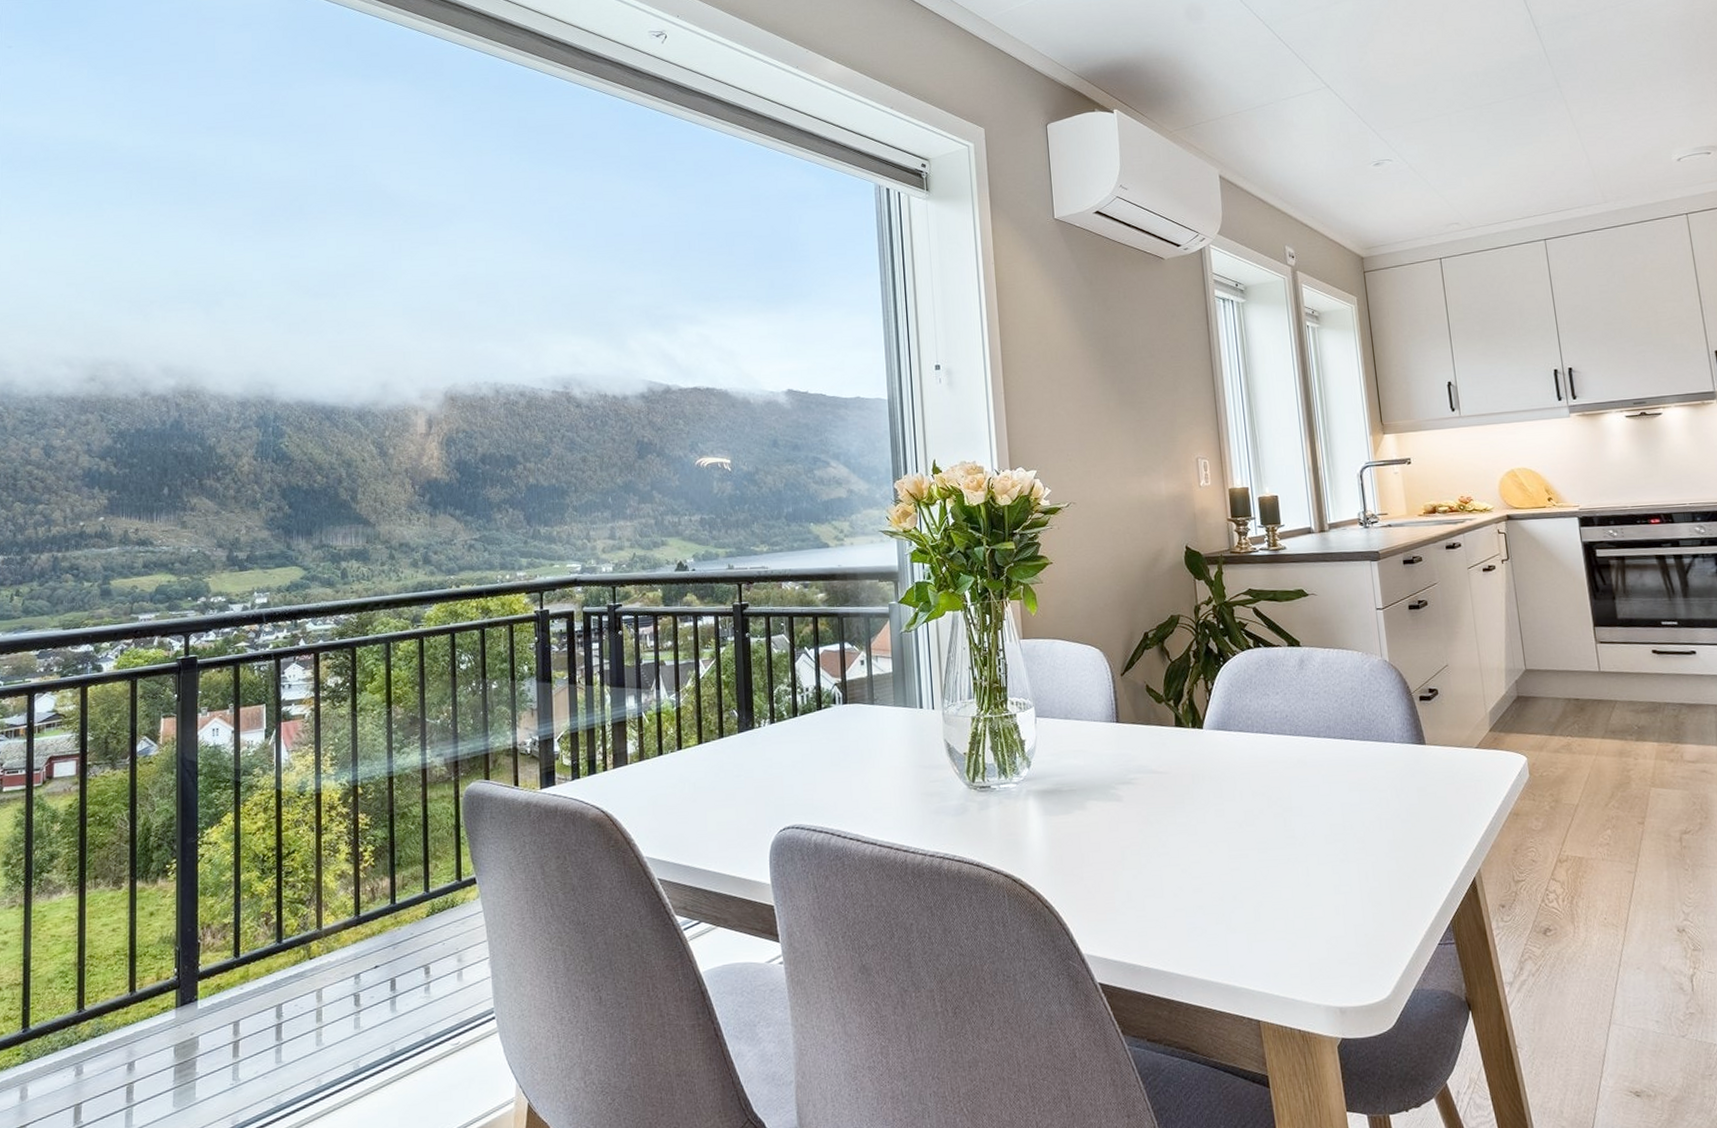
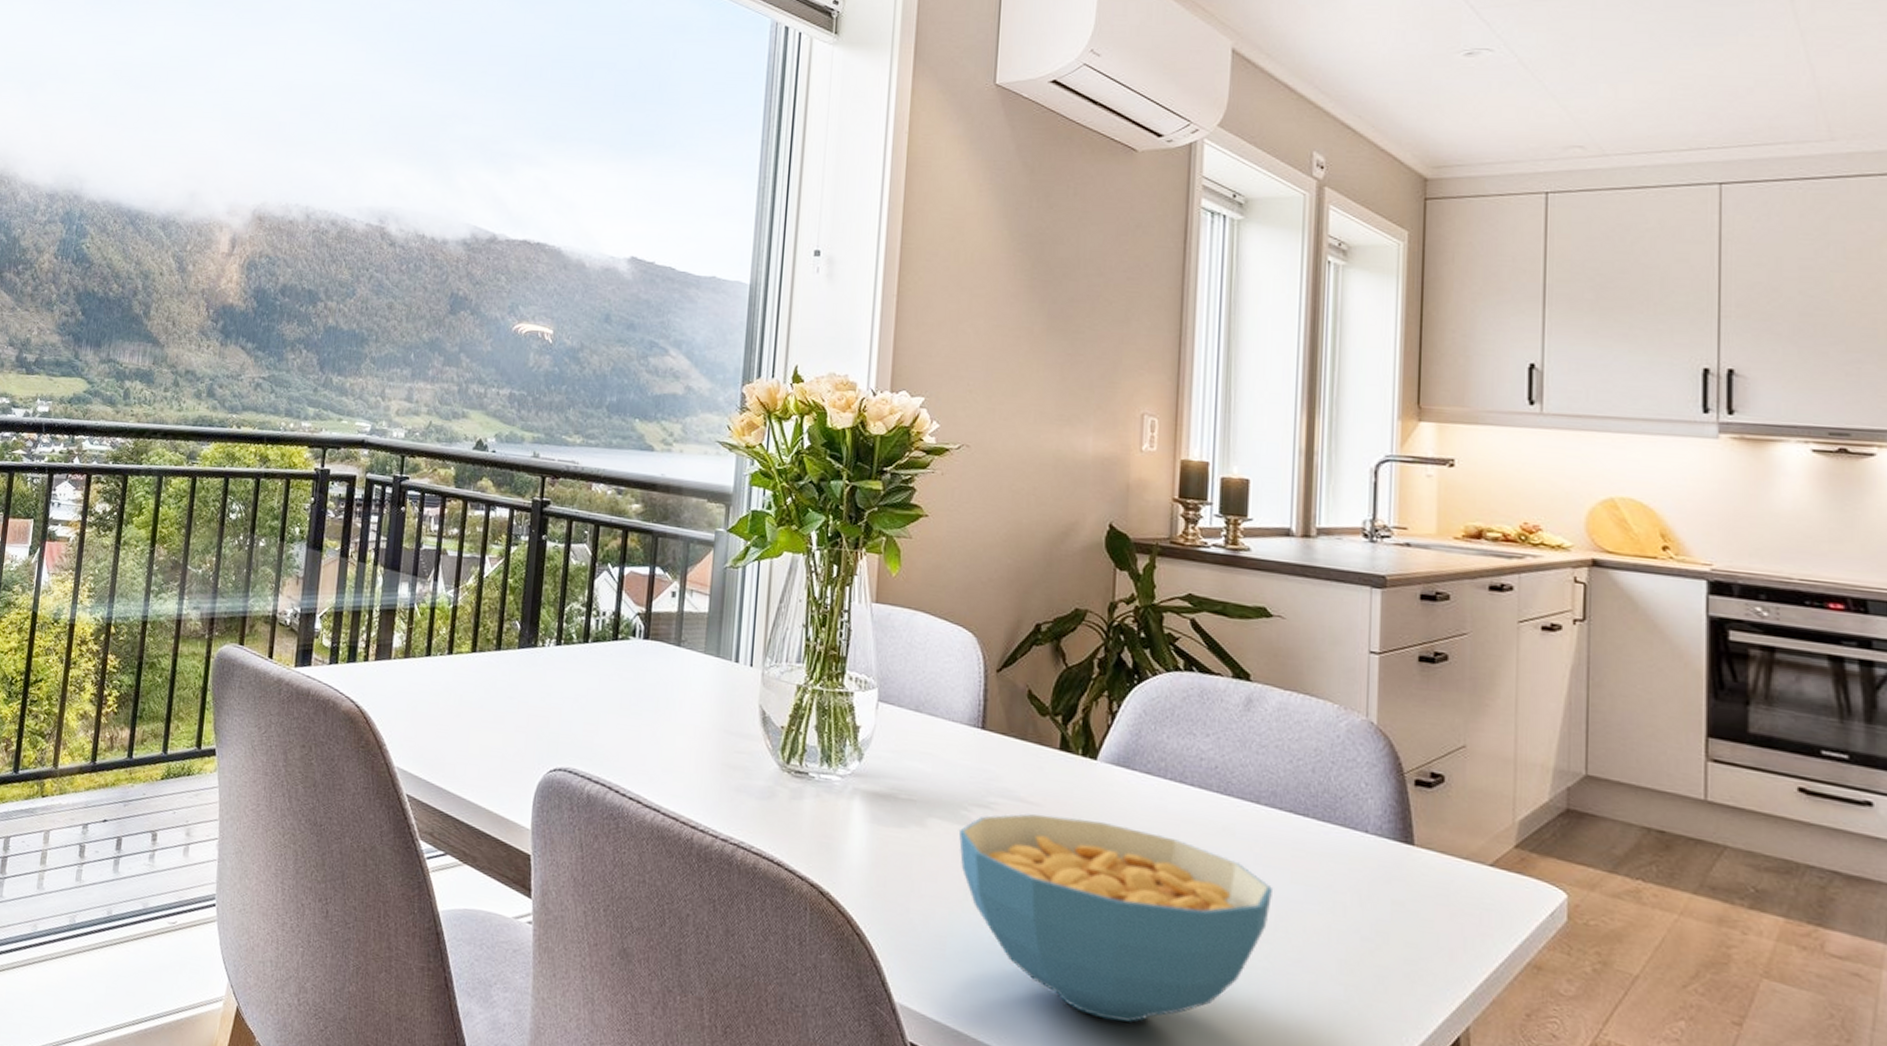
cereal bowl: none [1112,775,1339,927] -> present [959,813,1272,1022]

